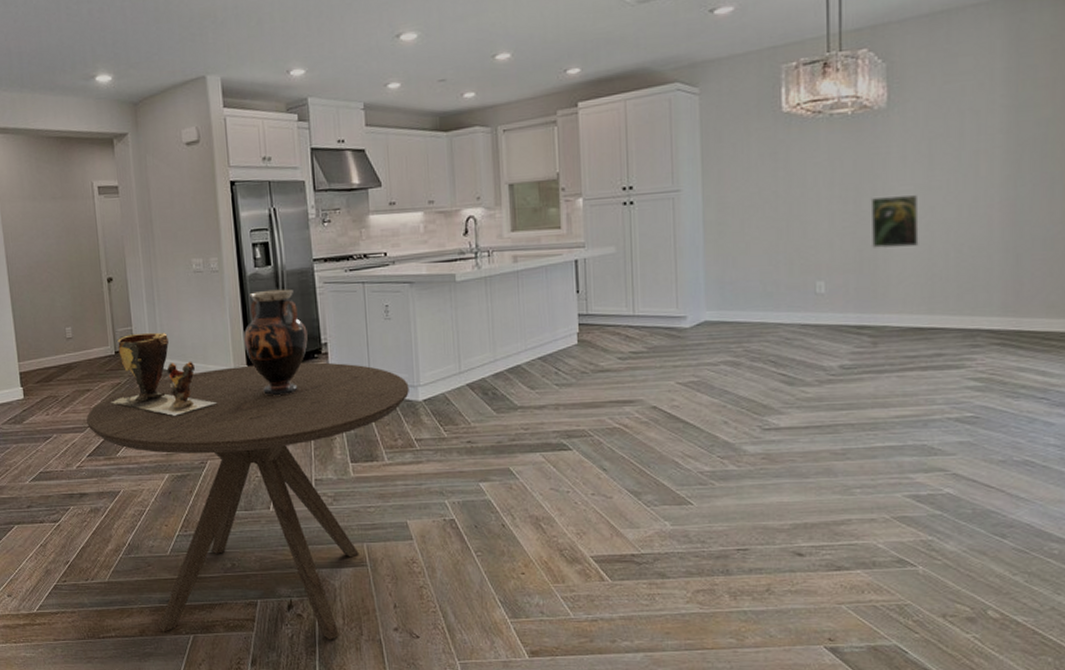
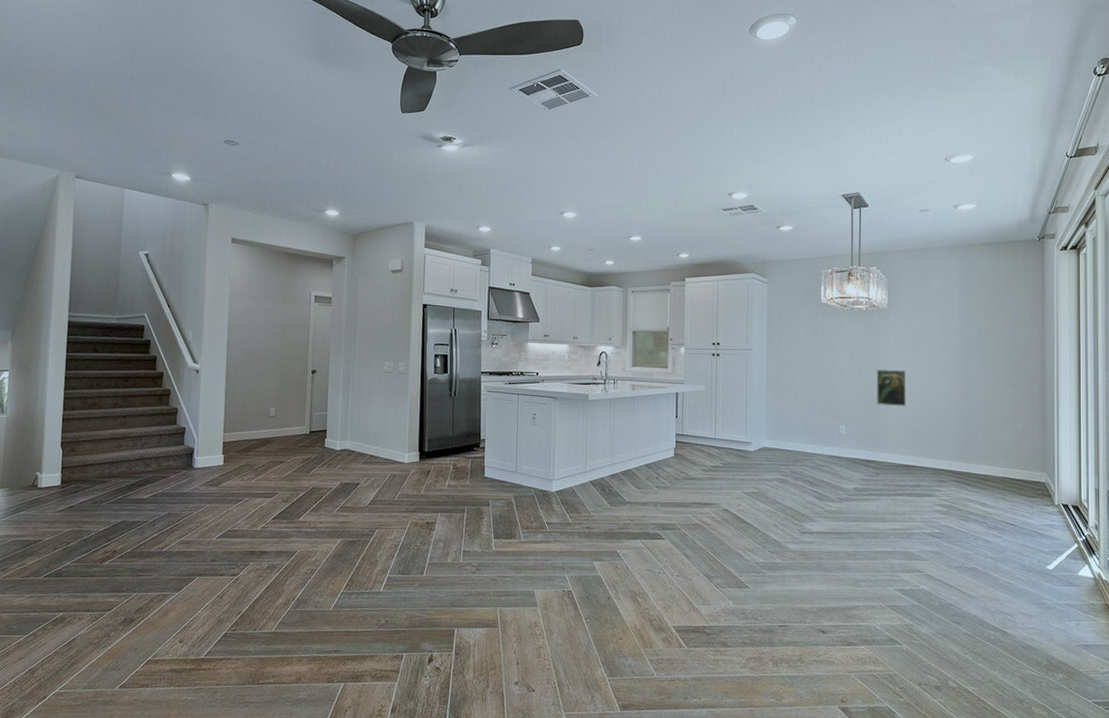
dining table: present [86,362,409,640] -> none [276,452,546,692]
clay pot: present [111,332,216,416] -> none [300,417,389,489]
vase: present [243,289,308,396] -> none [418,392,470,480]

